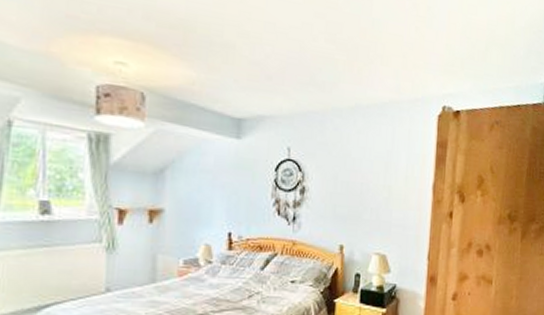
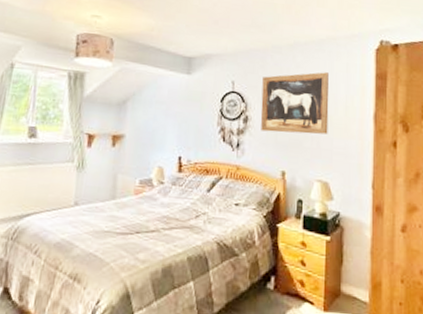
wall art: none [318,139,390,206] -> present [260,72,329,135]

